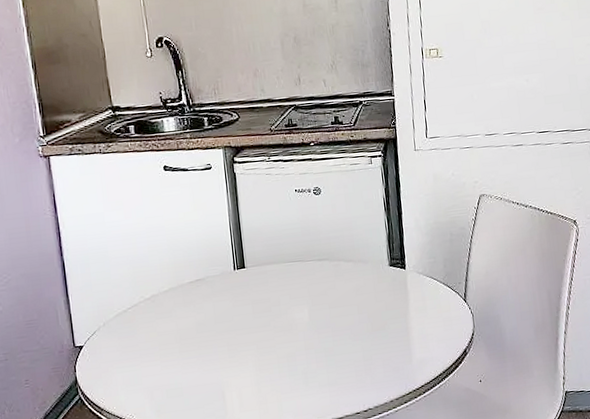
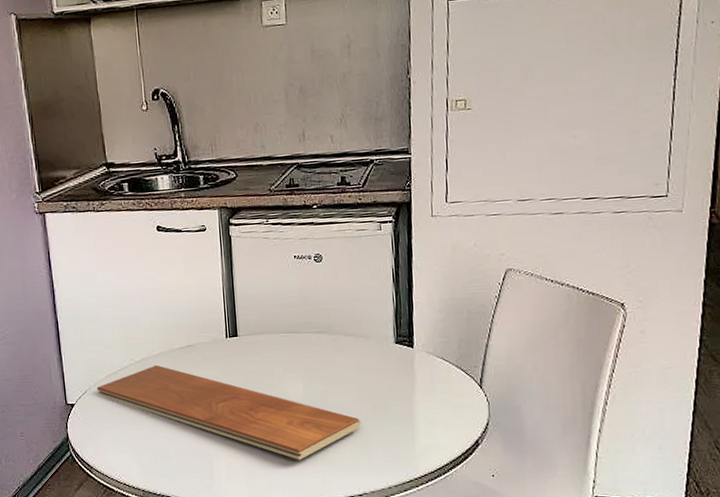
chopping board: none [106,300,364,383] -> present [97,364,362,460]

